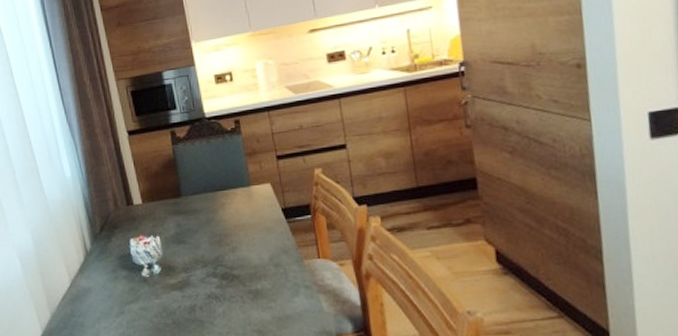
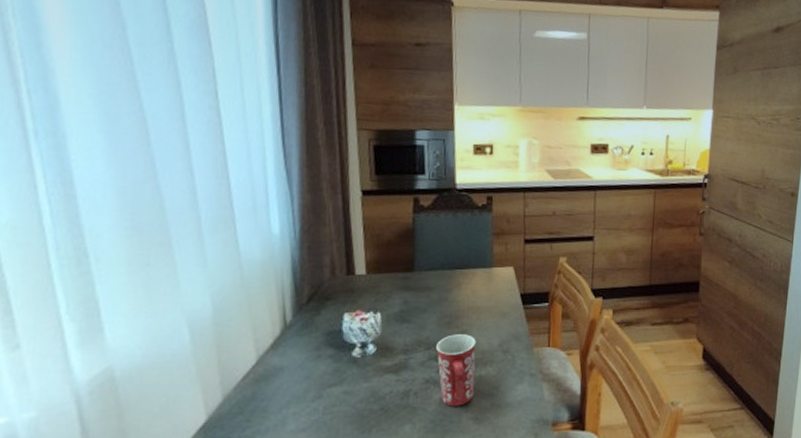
mug: none [212,251,254,320] -> present [436,334,476,407]

